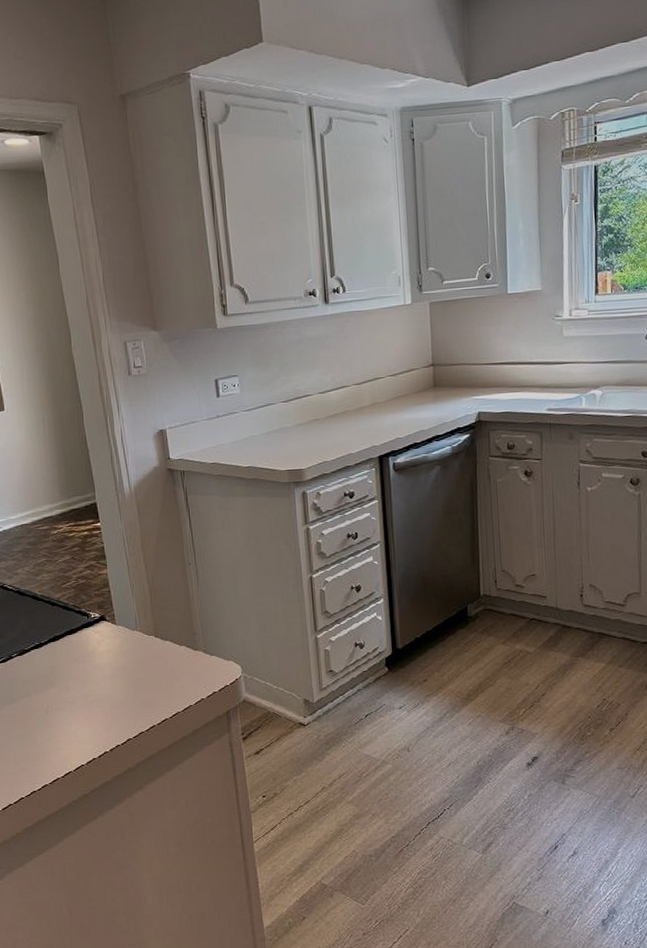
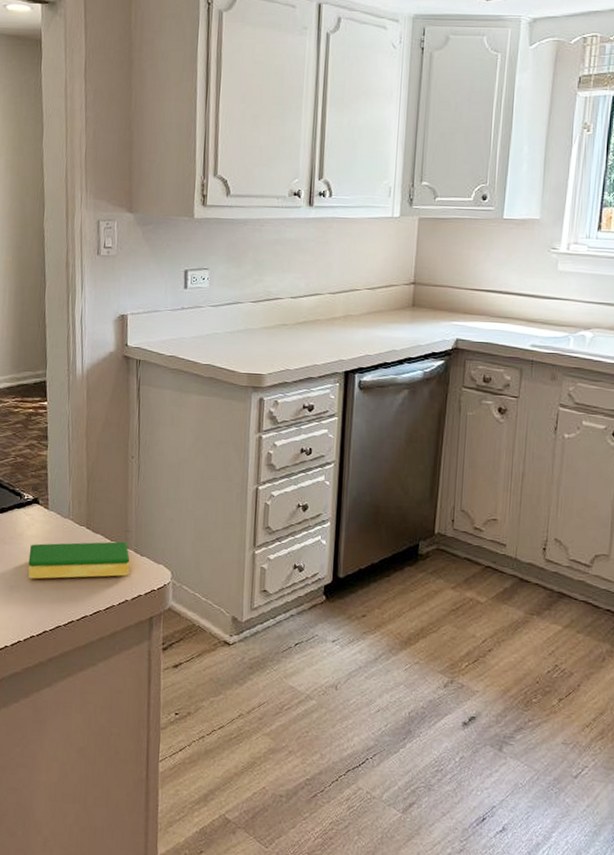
dish sponge: none [103,644,202,692] -> present [28,541,130,579]

